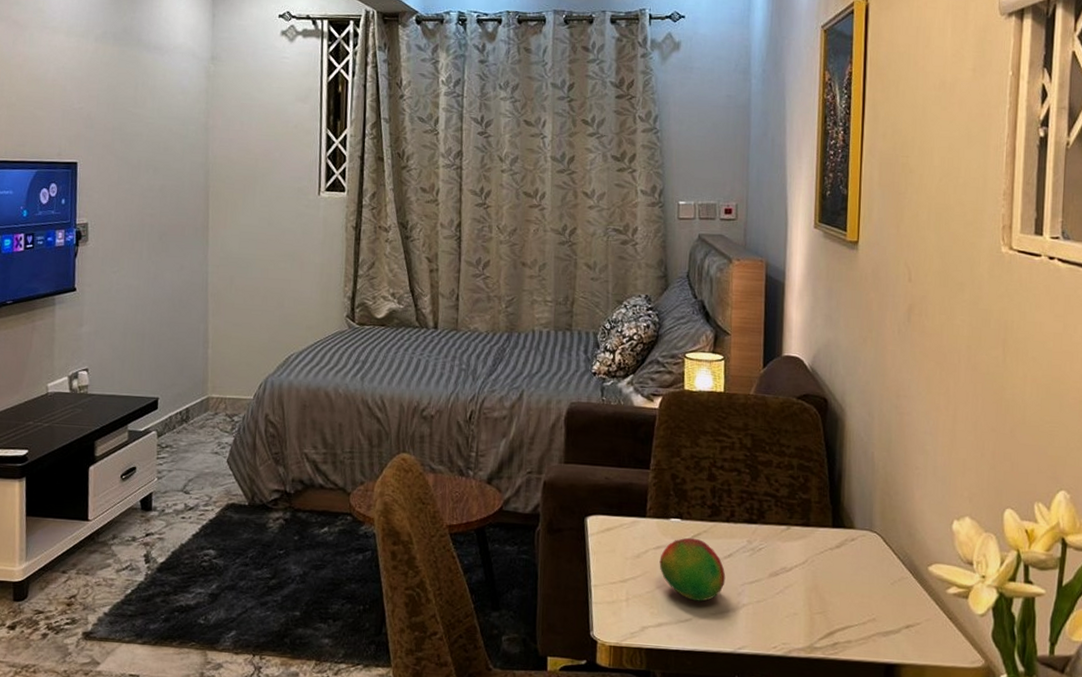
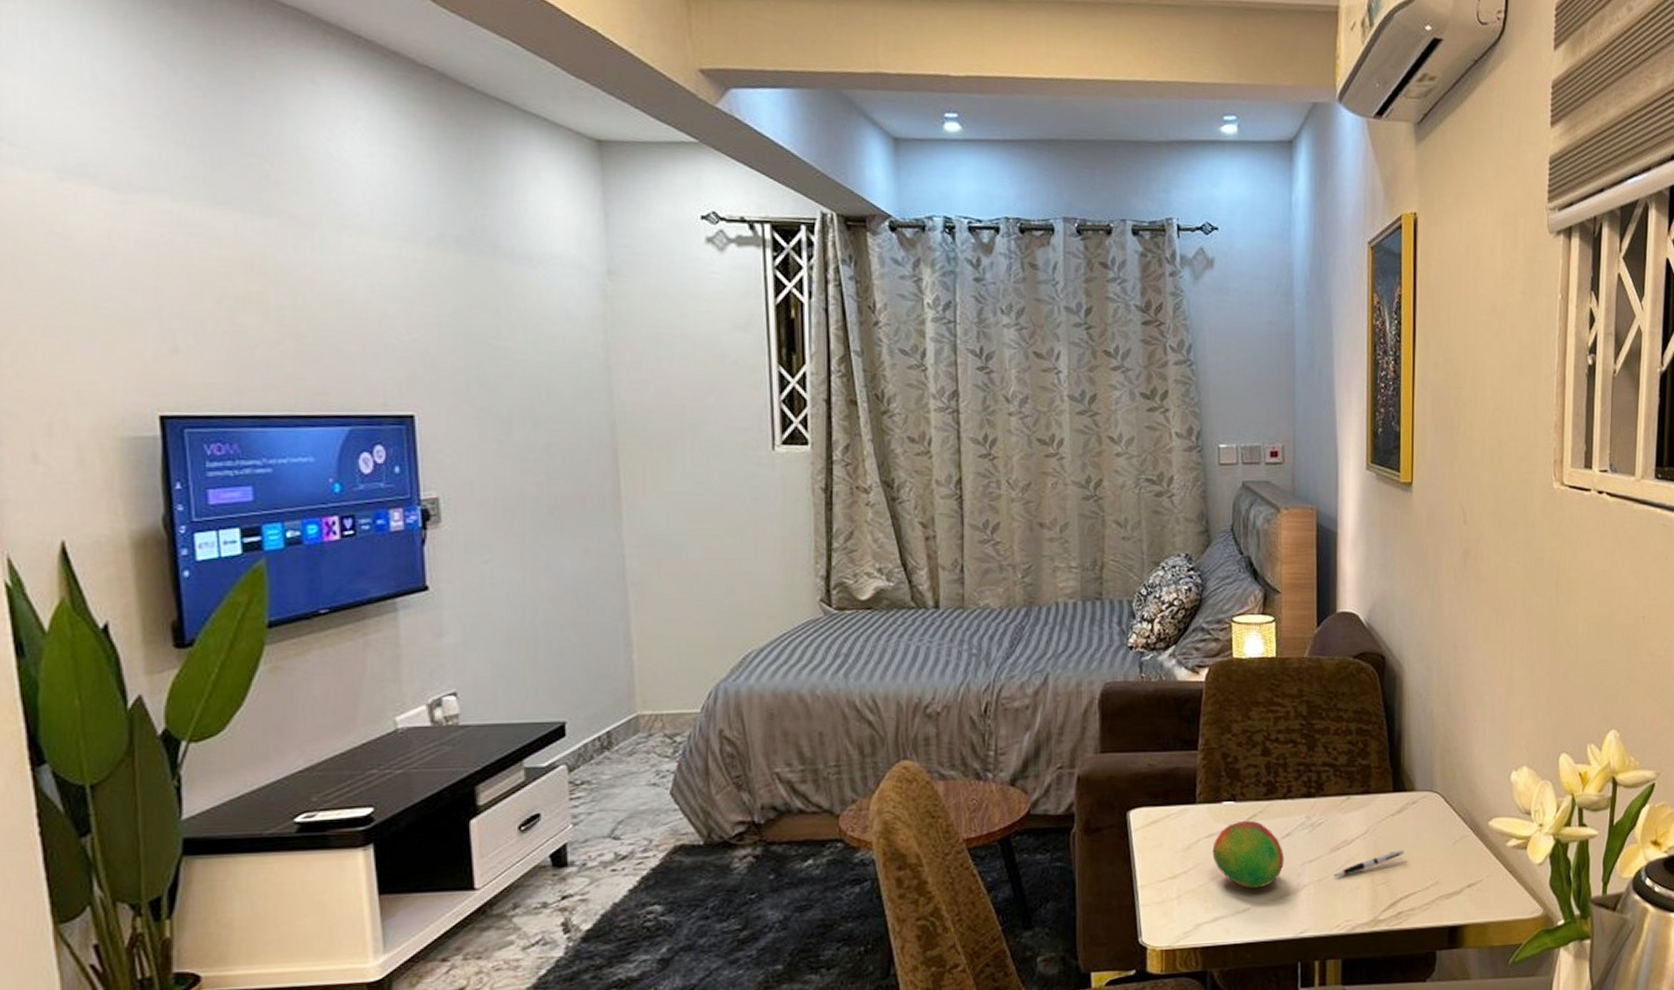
pen: none [772,582,842,601] -> present [1333,849,1404,877]

